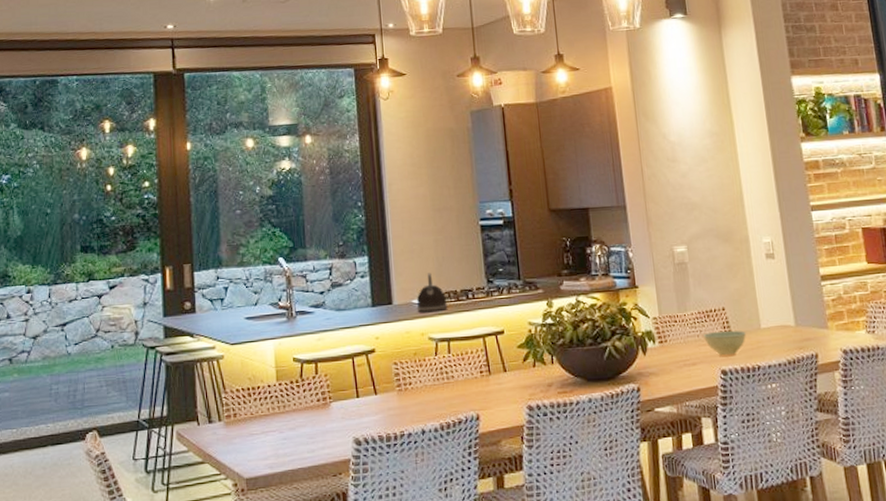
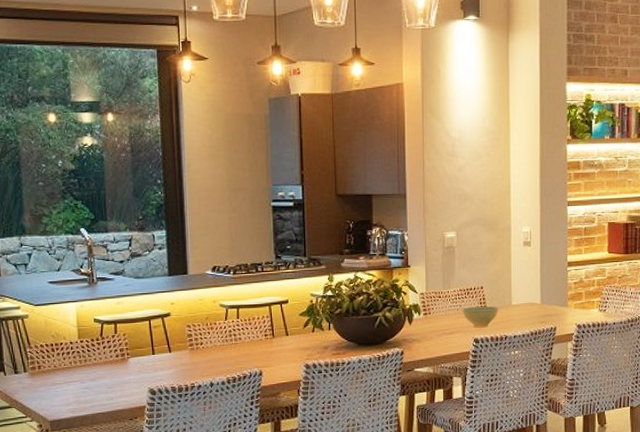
kettle: present [417,273,448,313] -> none [210,247,239,283]

